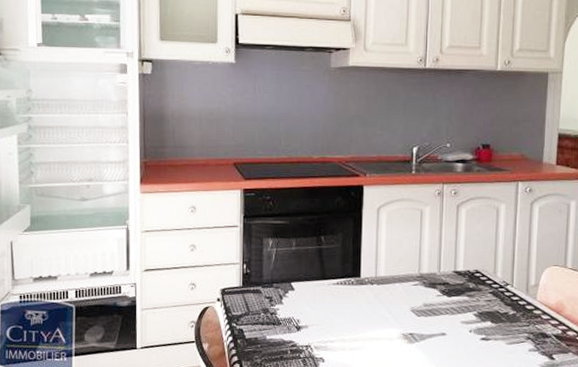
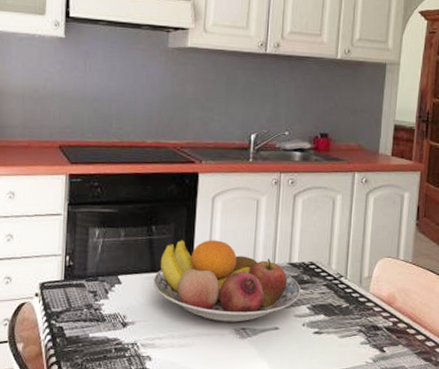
fruit bowl: none [324,249,467,328] -> present [153,240,301,323]

